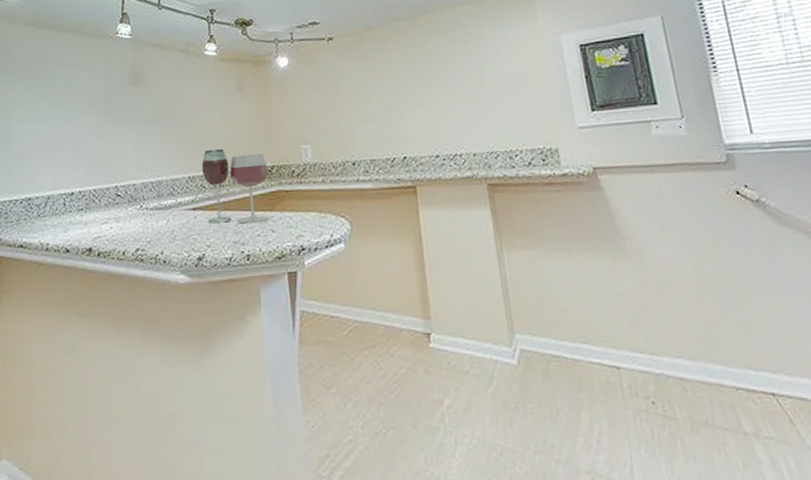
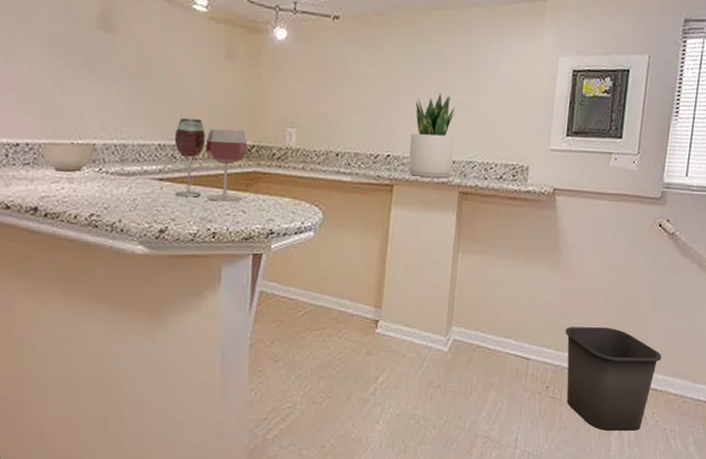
bowl: none [91,185,136,213] -> present [41,143,95,172]
planter: none [422,89,474,175] -> present [409,93,456,178]
waste bin: none [655,322,801,459] -> present [565,327,662,431]

